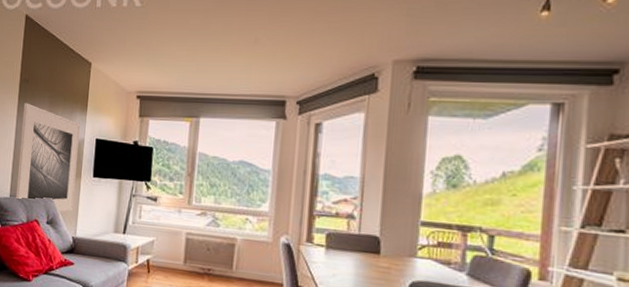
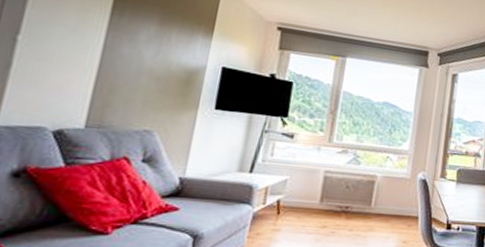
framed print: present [15,103,80,213] -> none [93,14,202,149]

